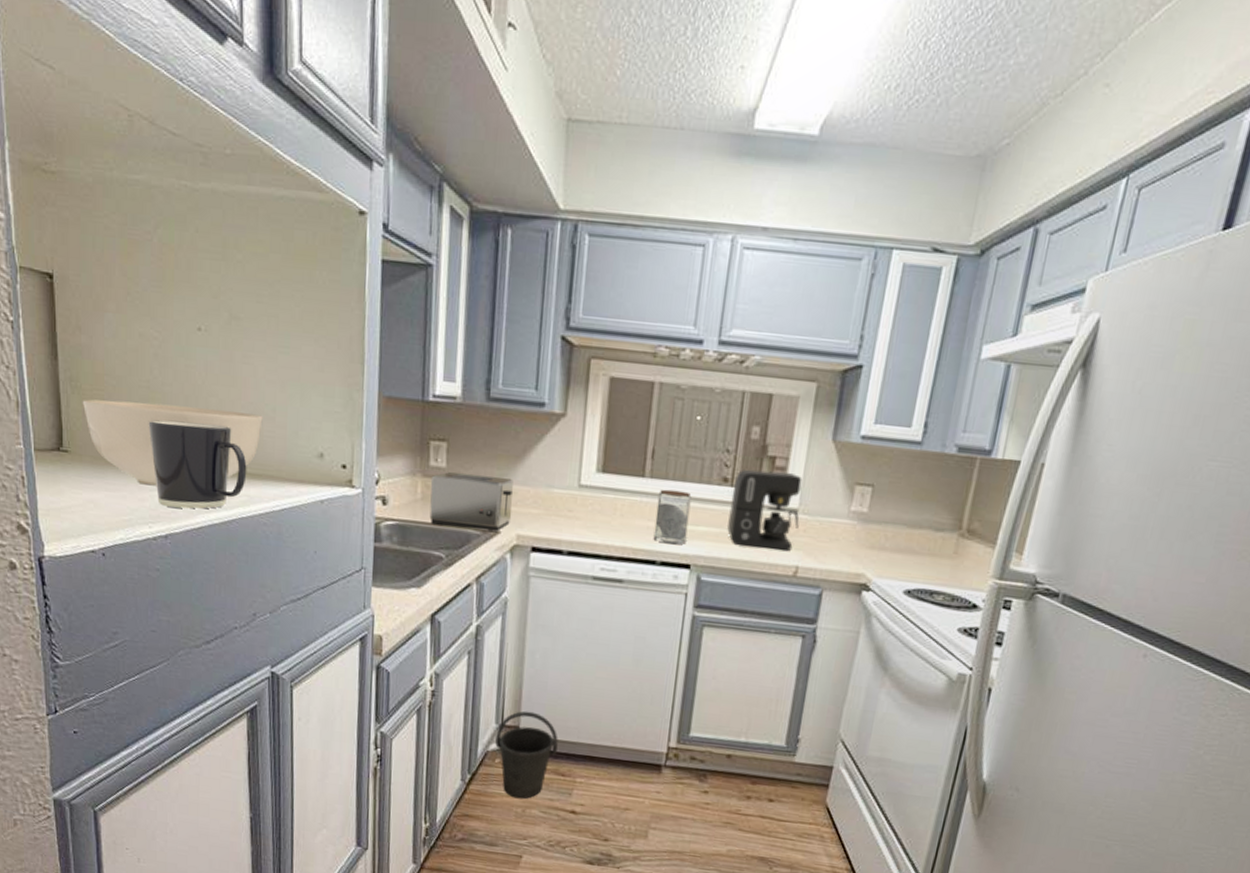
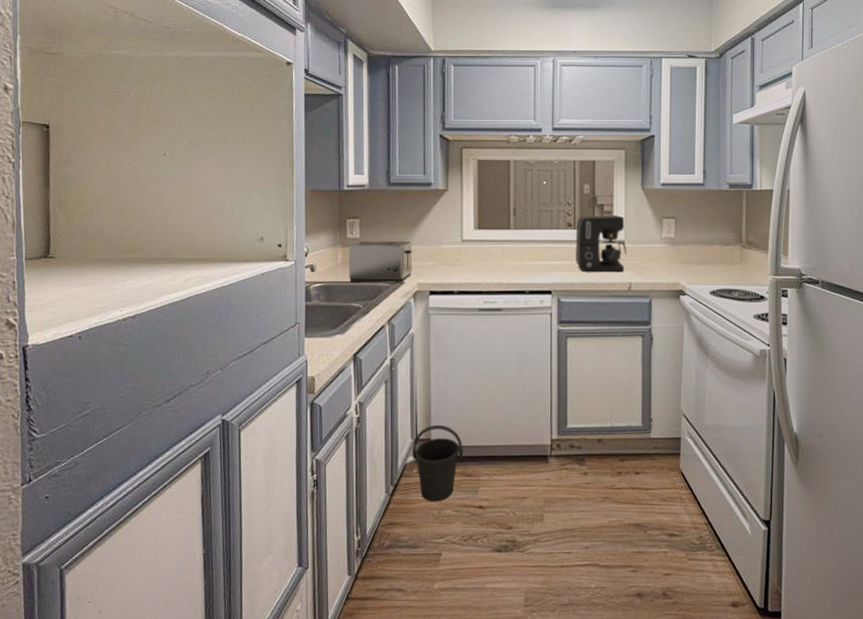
bowl: present [82,399,263,486] -> none [67,212,215,277]
mug: present [148,419,247,509] -> none [121,224,202,292]
jar: present [653,489,692,545] -> none [521,236,546,277]

